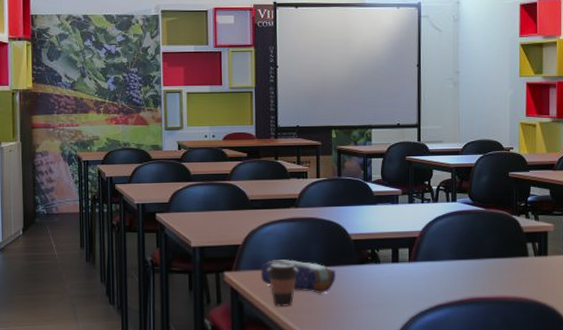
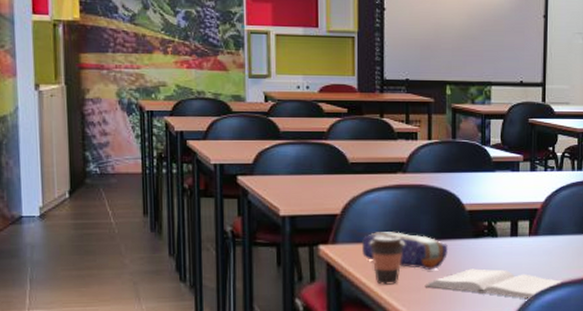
book: none [316,292,441,320] -> present [424,269,563,300]

